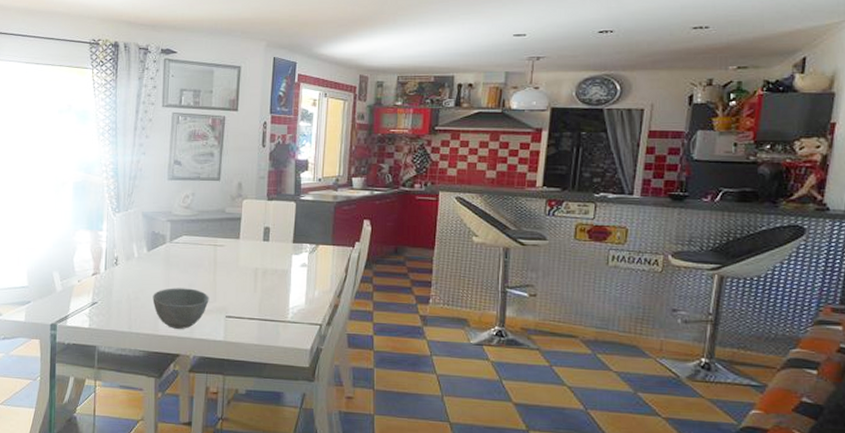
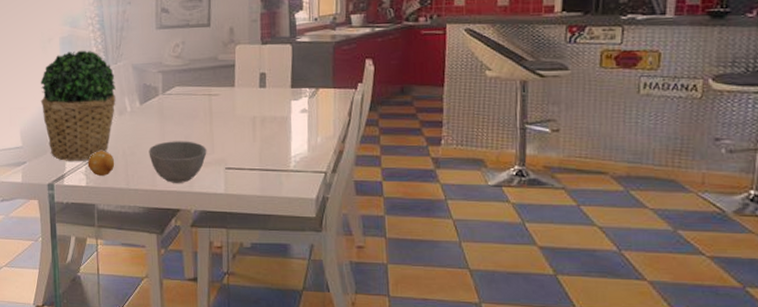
potted plant: none [49,195,125,303] -> present [40,50,116,161]
fruit: none [92,294,119,318] -> present [87,151,115,176]

